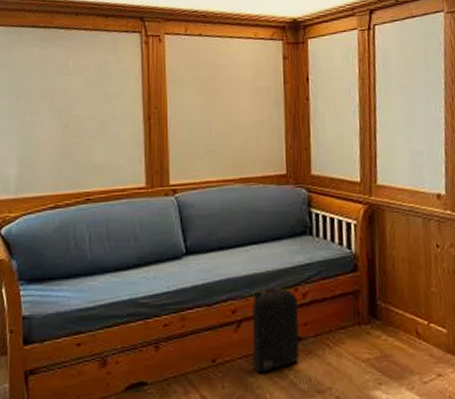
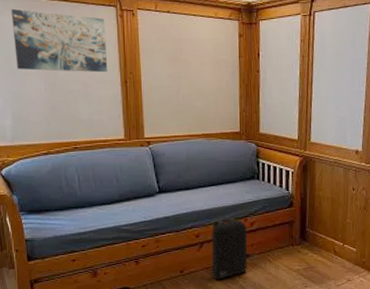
wall art: none [25,41,129,110] -> present [11,8,108,73]

